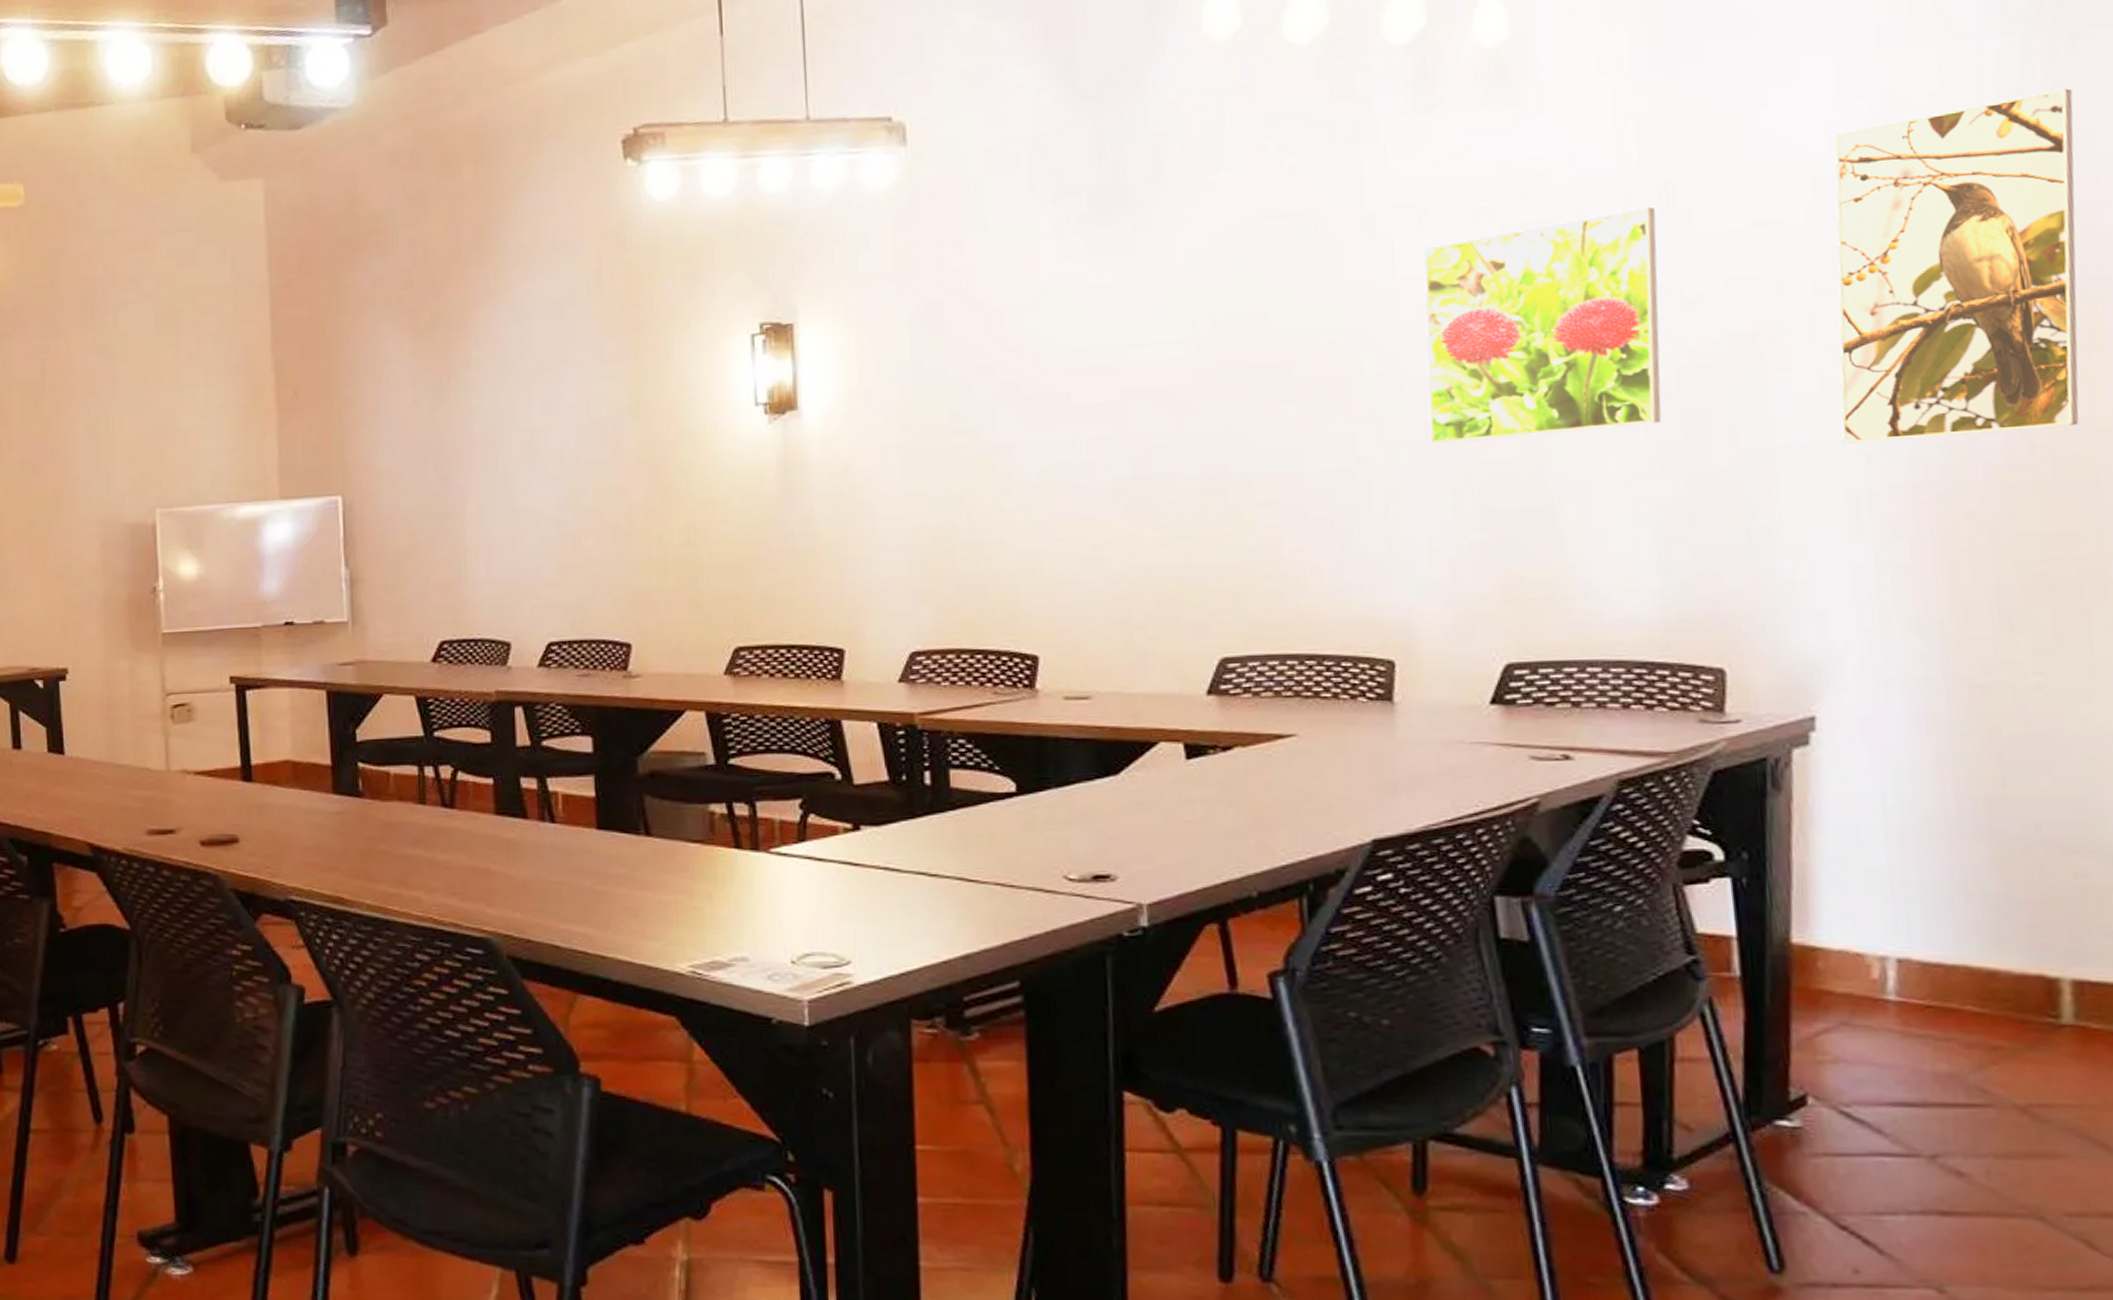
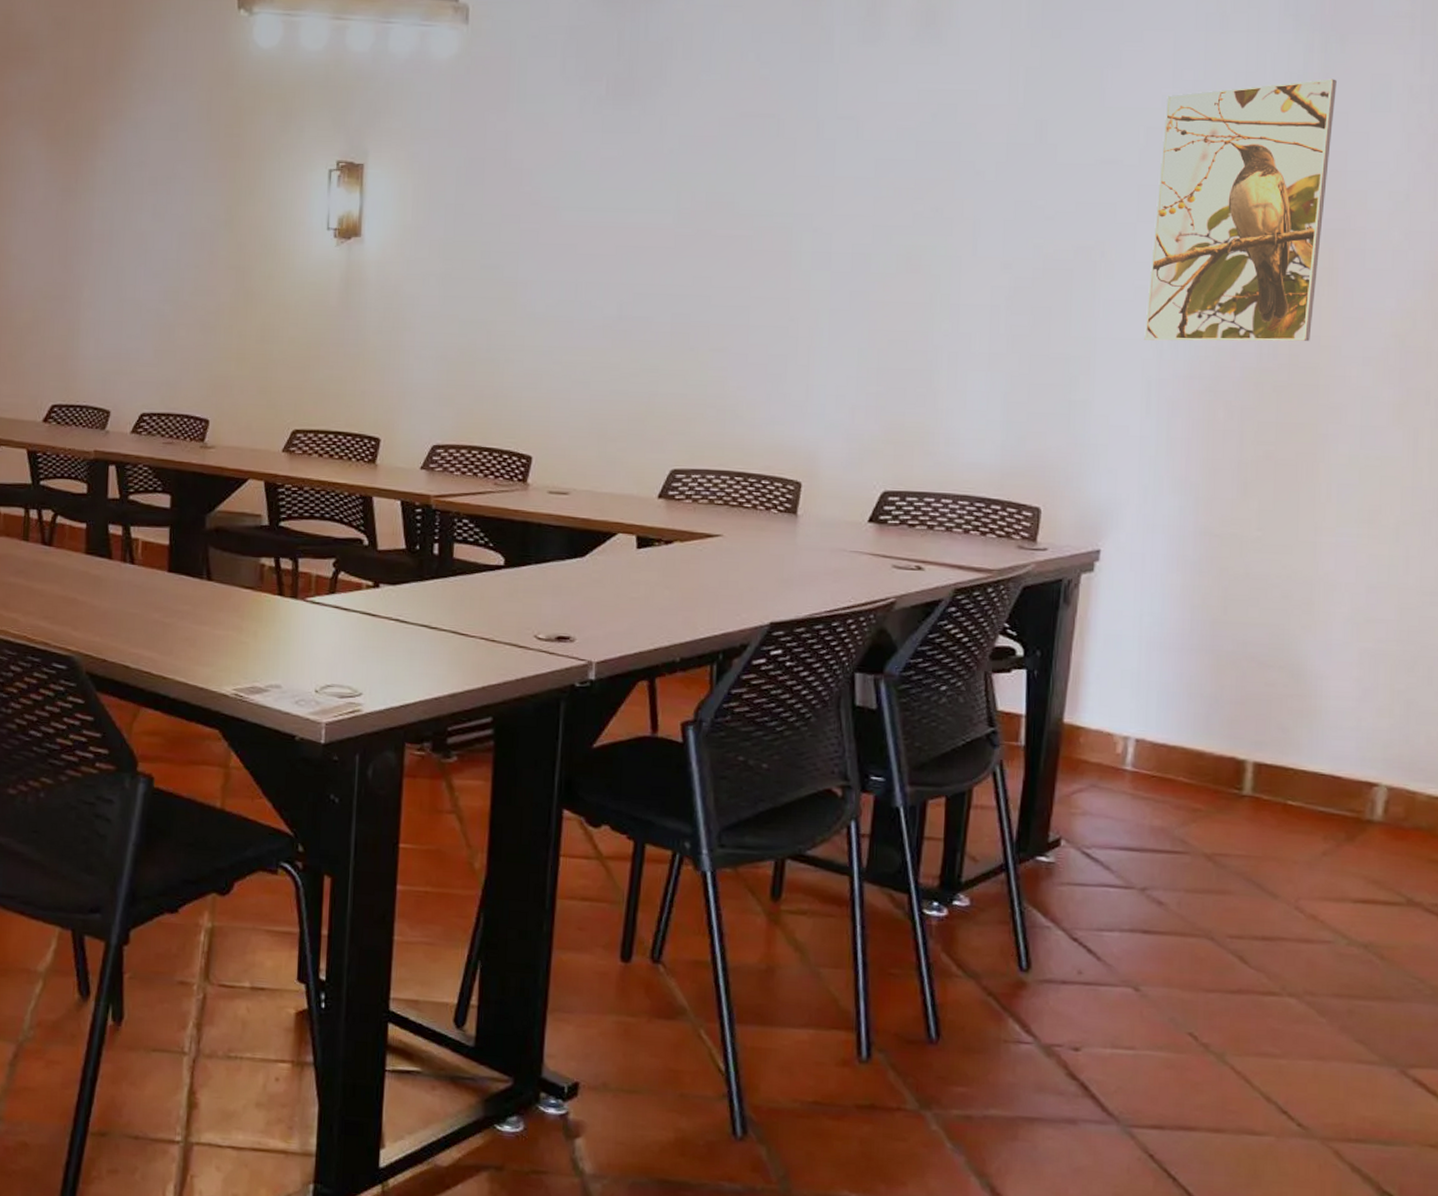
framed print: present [1424,206,1661,445] -> none [847,138,1031,313]

